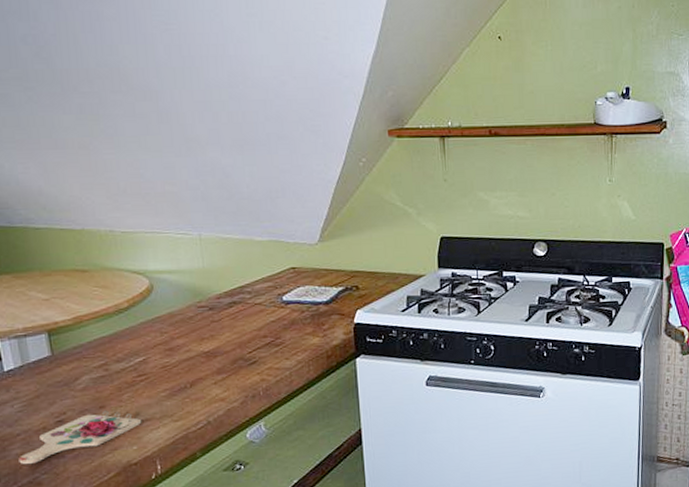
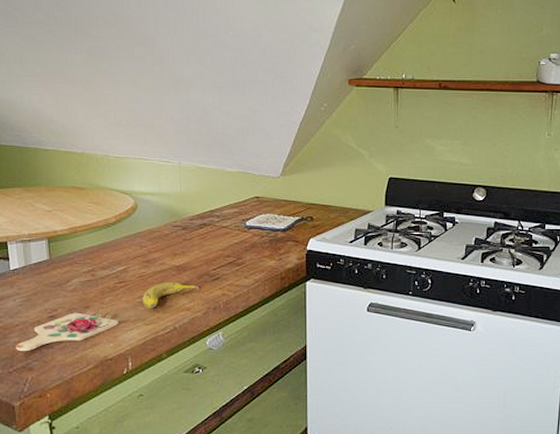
fruit: none [167,370,234,403] -> present [142,281,199,309]

